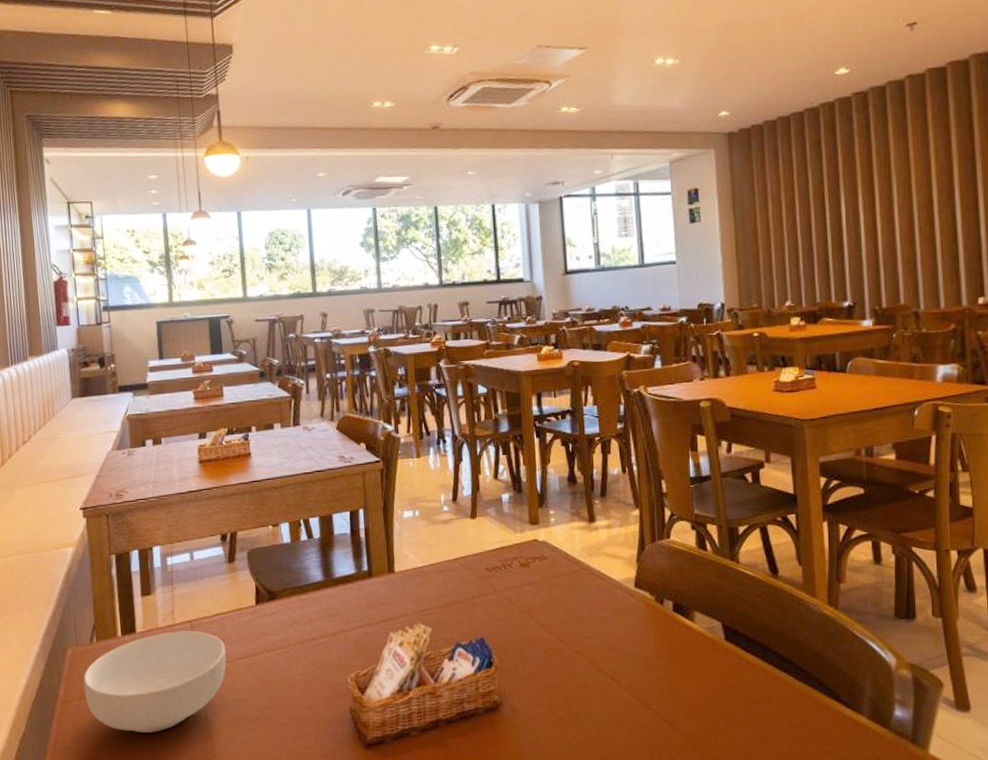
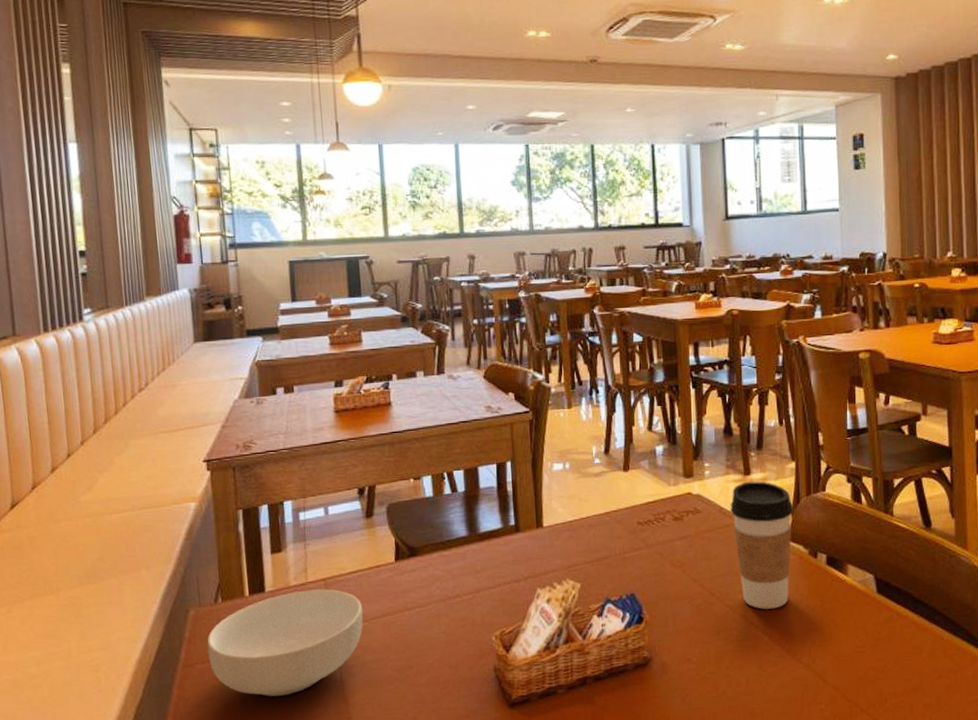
coffee cup: none [576,528,639,655] -> present [730,481,794,609]

